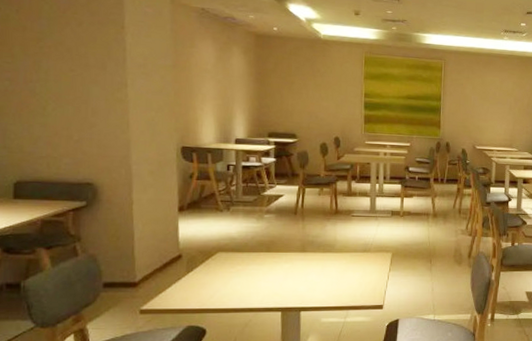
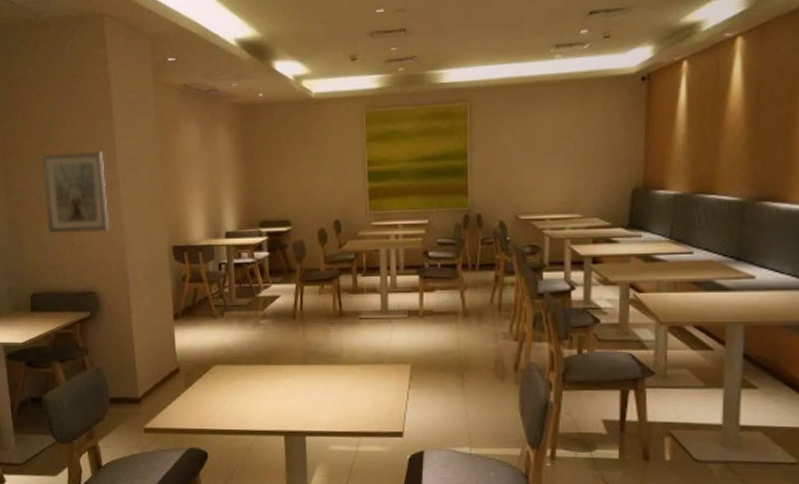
picture frame: none [38,49,114,128] -> present [41,151,110,234]

